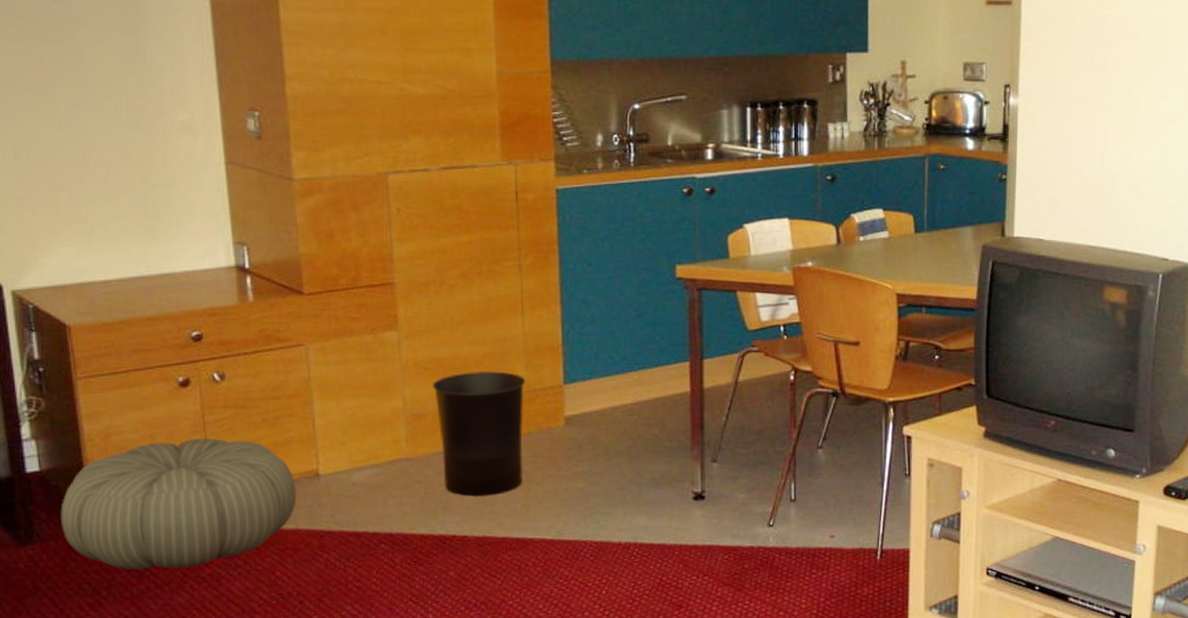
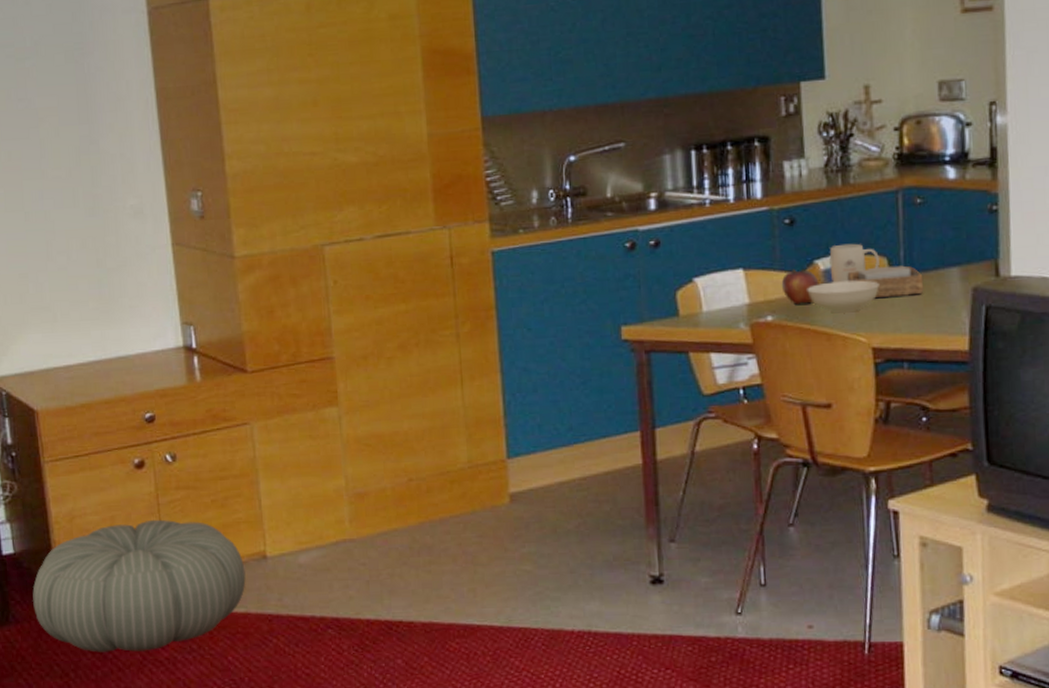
waste bin: present [433,370,526,496] -> none [374,445,469,579]
fruit: none [821,221,854,253] -> present [781,269,819,305]
bowl: none [843,234,905,262] -> present [807,280,879,313]
mug: none [864,201,906,235] -> present [829,243,880,283]
napkin holder: none [879,223,942,251] -> present [847,265,924,299]

